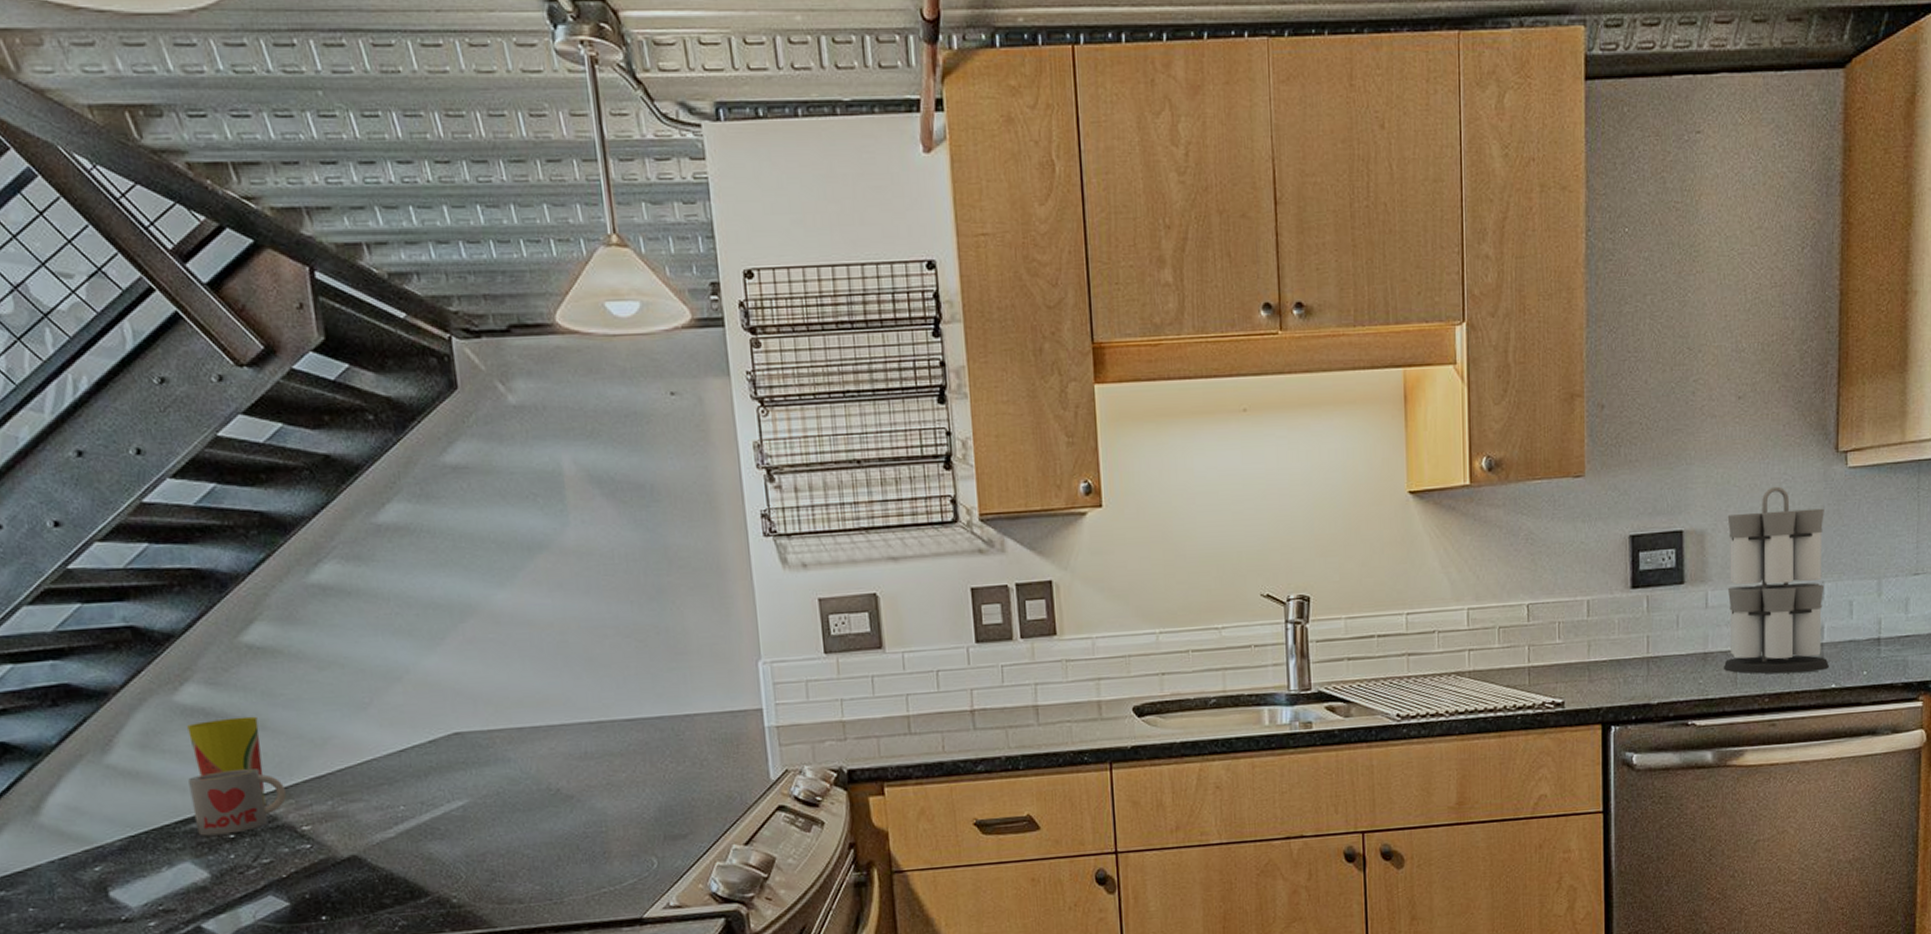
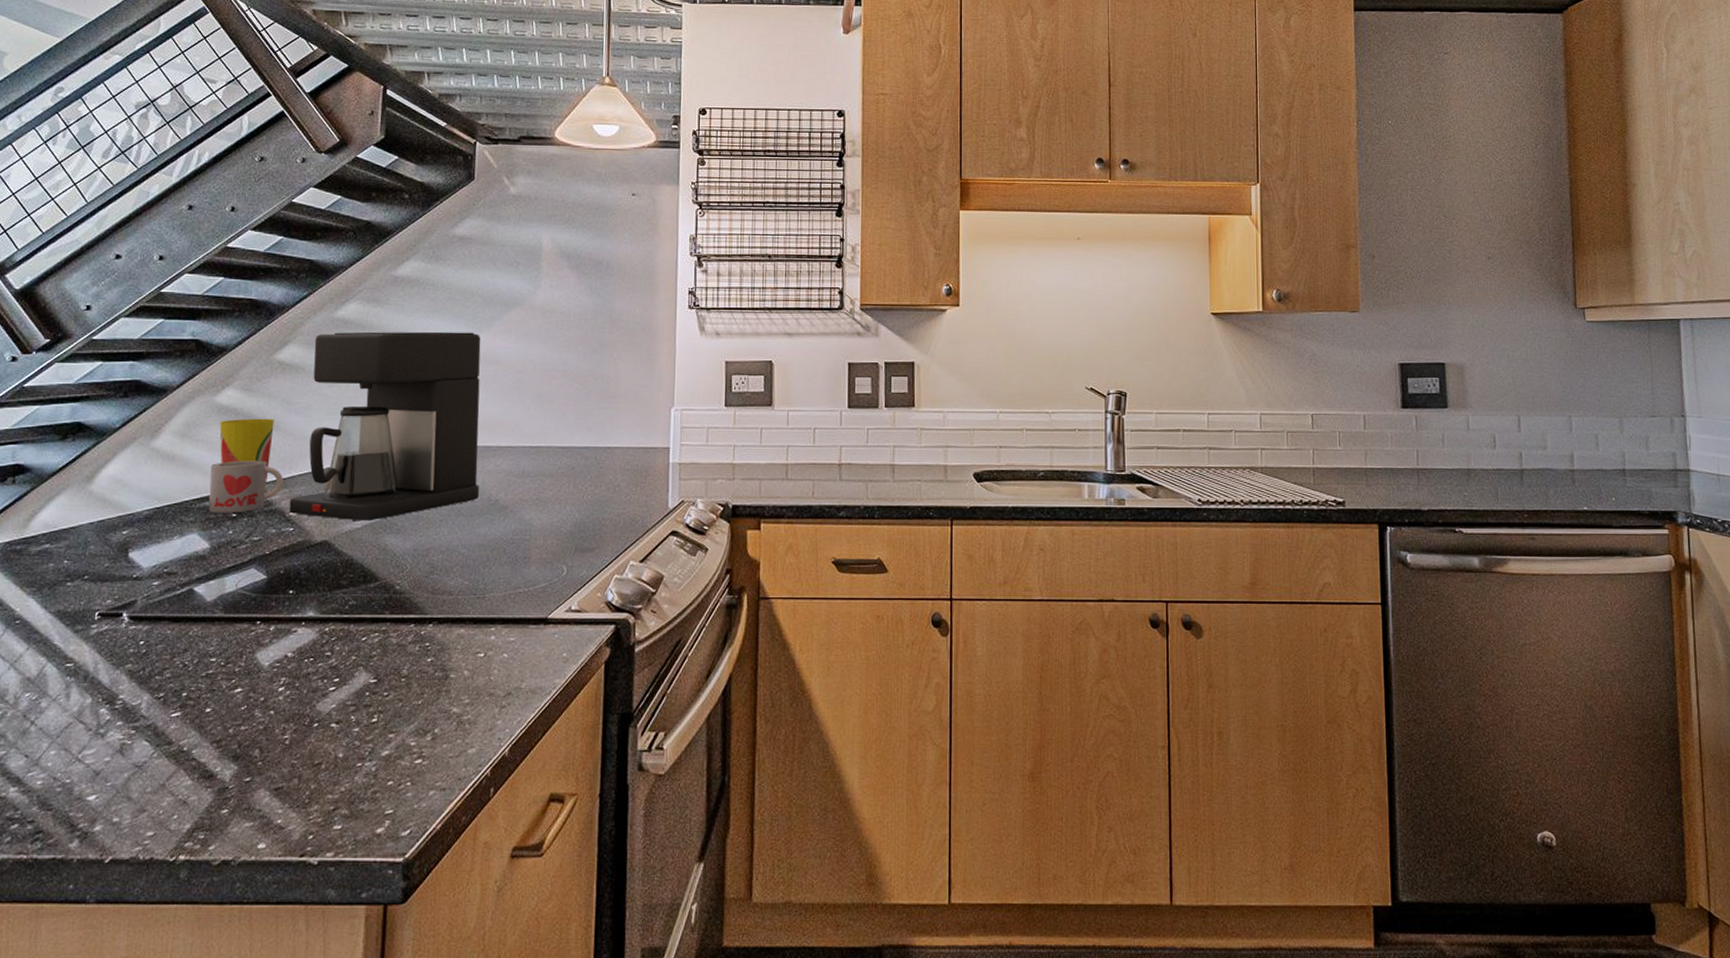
coffee maker: none [287,588,535,829] -> present [289,331,481,521]
spice rack: present [1723,486,1829,674] -> none [1483,332,1580,494]

